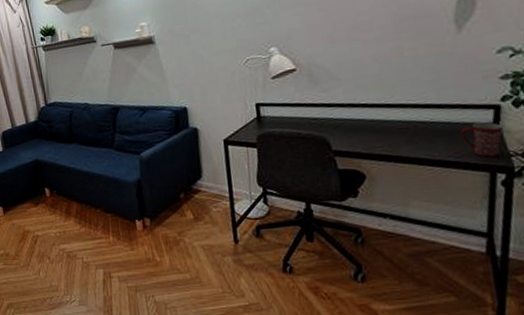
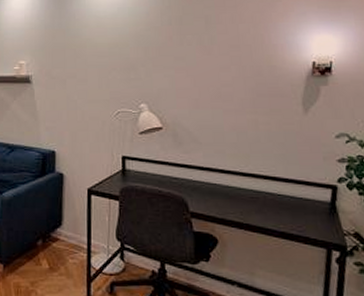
mug: present [461,122,504,157] -> none [303,201,339,234]

